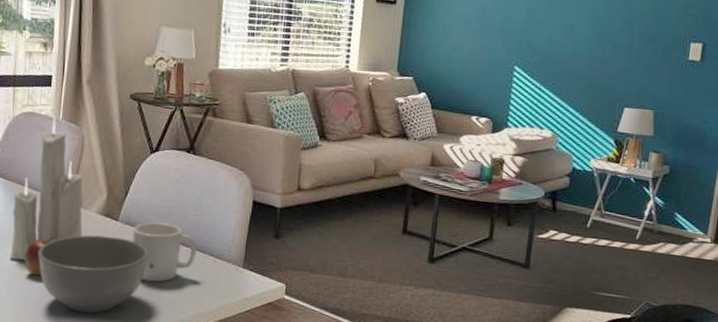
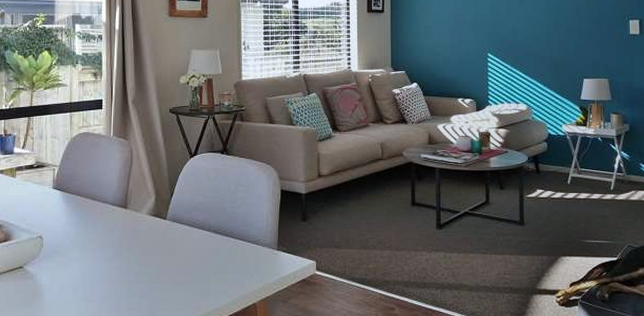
candle: present [9,115,83,260] -> none [74,133,136,264]
fruit: present [24,236,53,276] -> none [87,239,111,276]
bowl: present [38,235,148,313] -> none [98,234,194,305]
mug: present [132,222,197,282] -> none [179,217,236,271]

